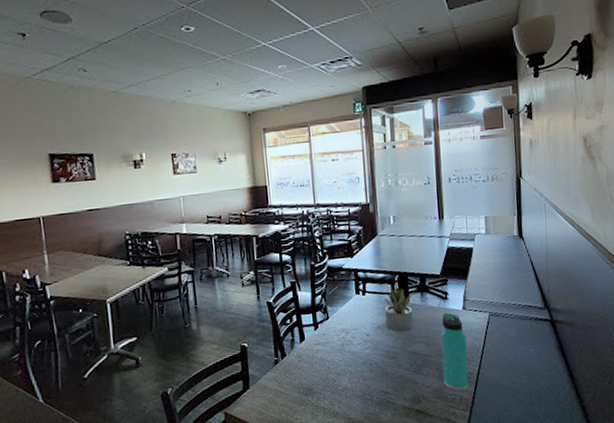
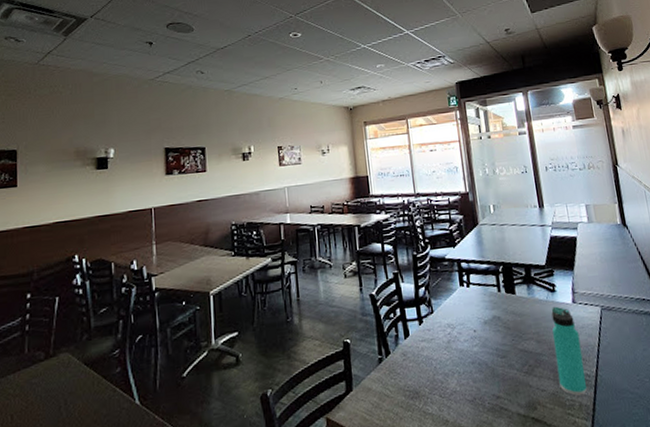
succulent plant: present [384,285,413,333] -> none [490,276,522,328]

